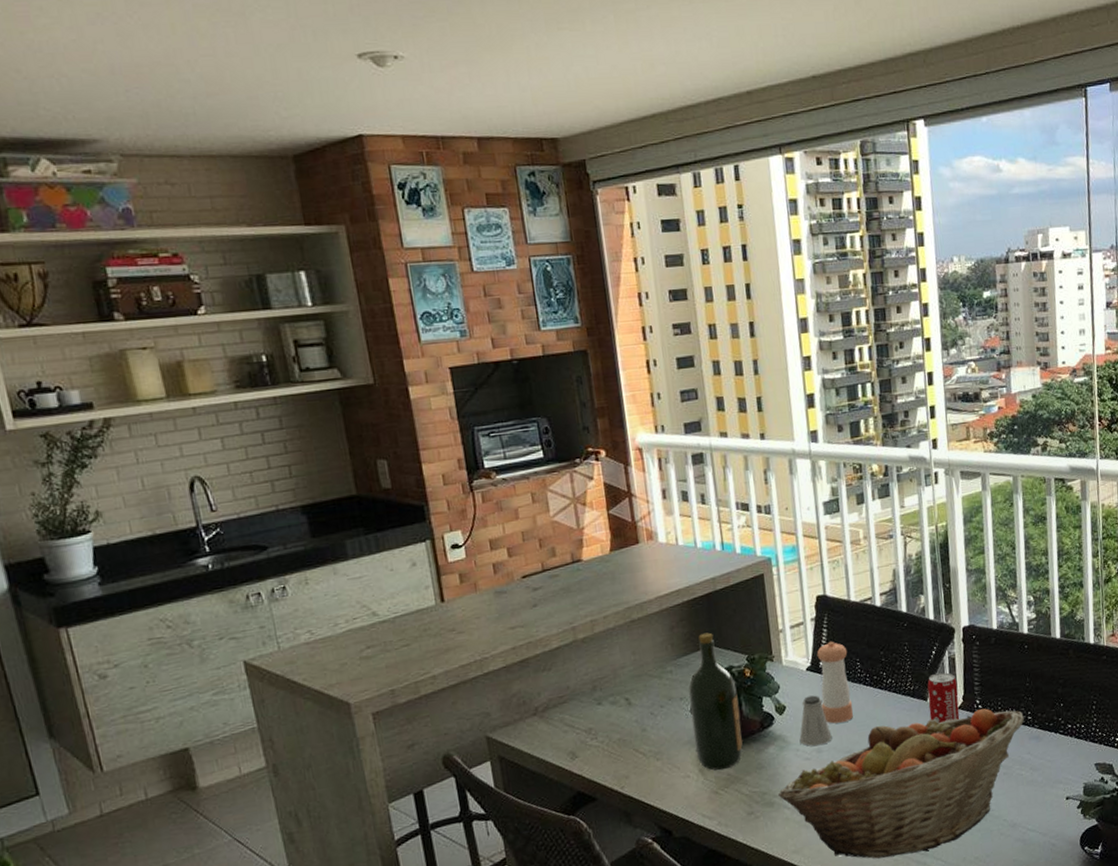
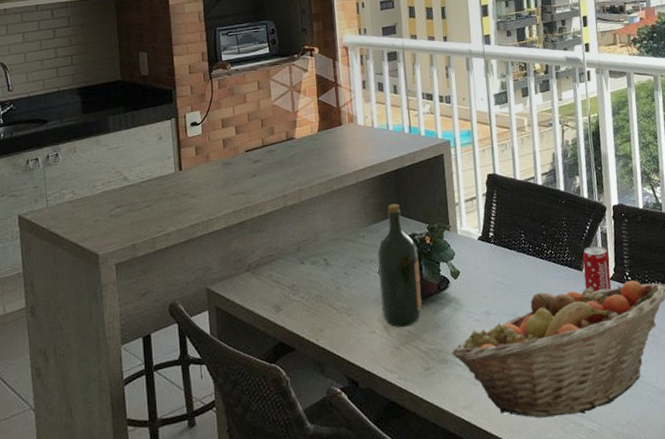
saltshaker: present [799,695,832,746] -> none [471,262,499,309]
pepper shaker: present [816,641,854,724] -> none [487,214,519,289]

